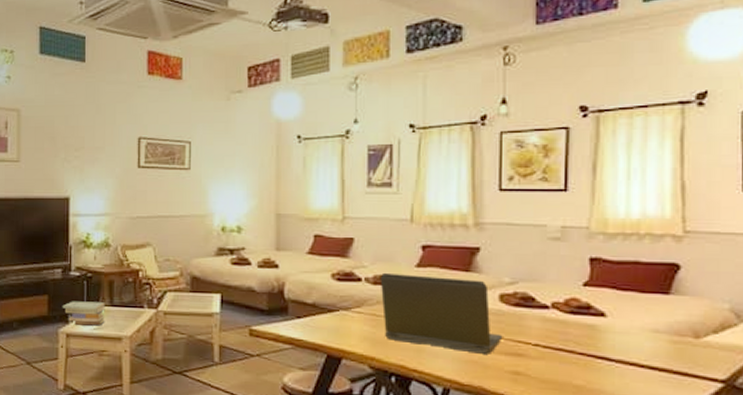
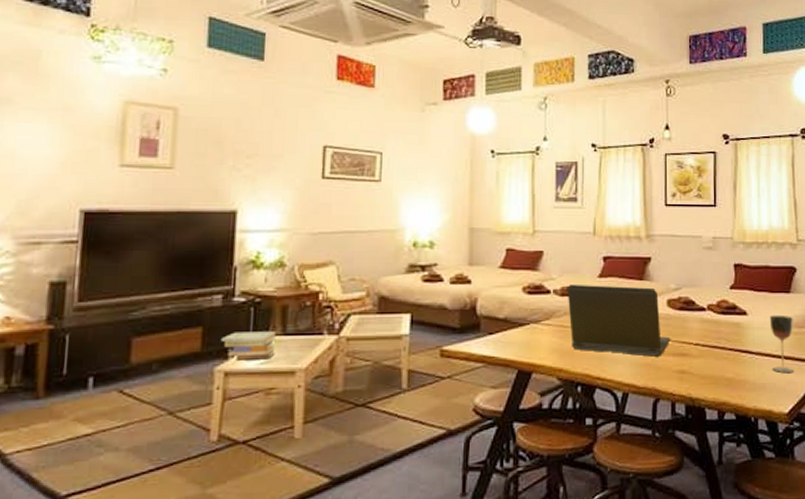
wineglass: none [637,318,672,388] -> present [769,315,794,374]

